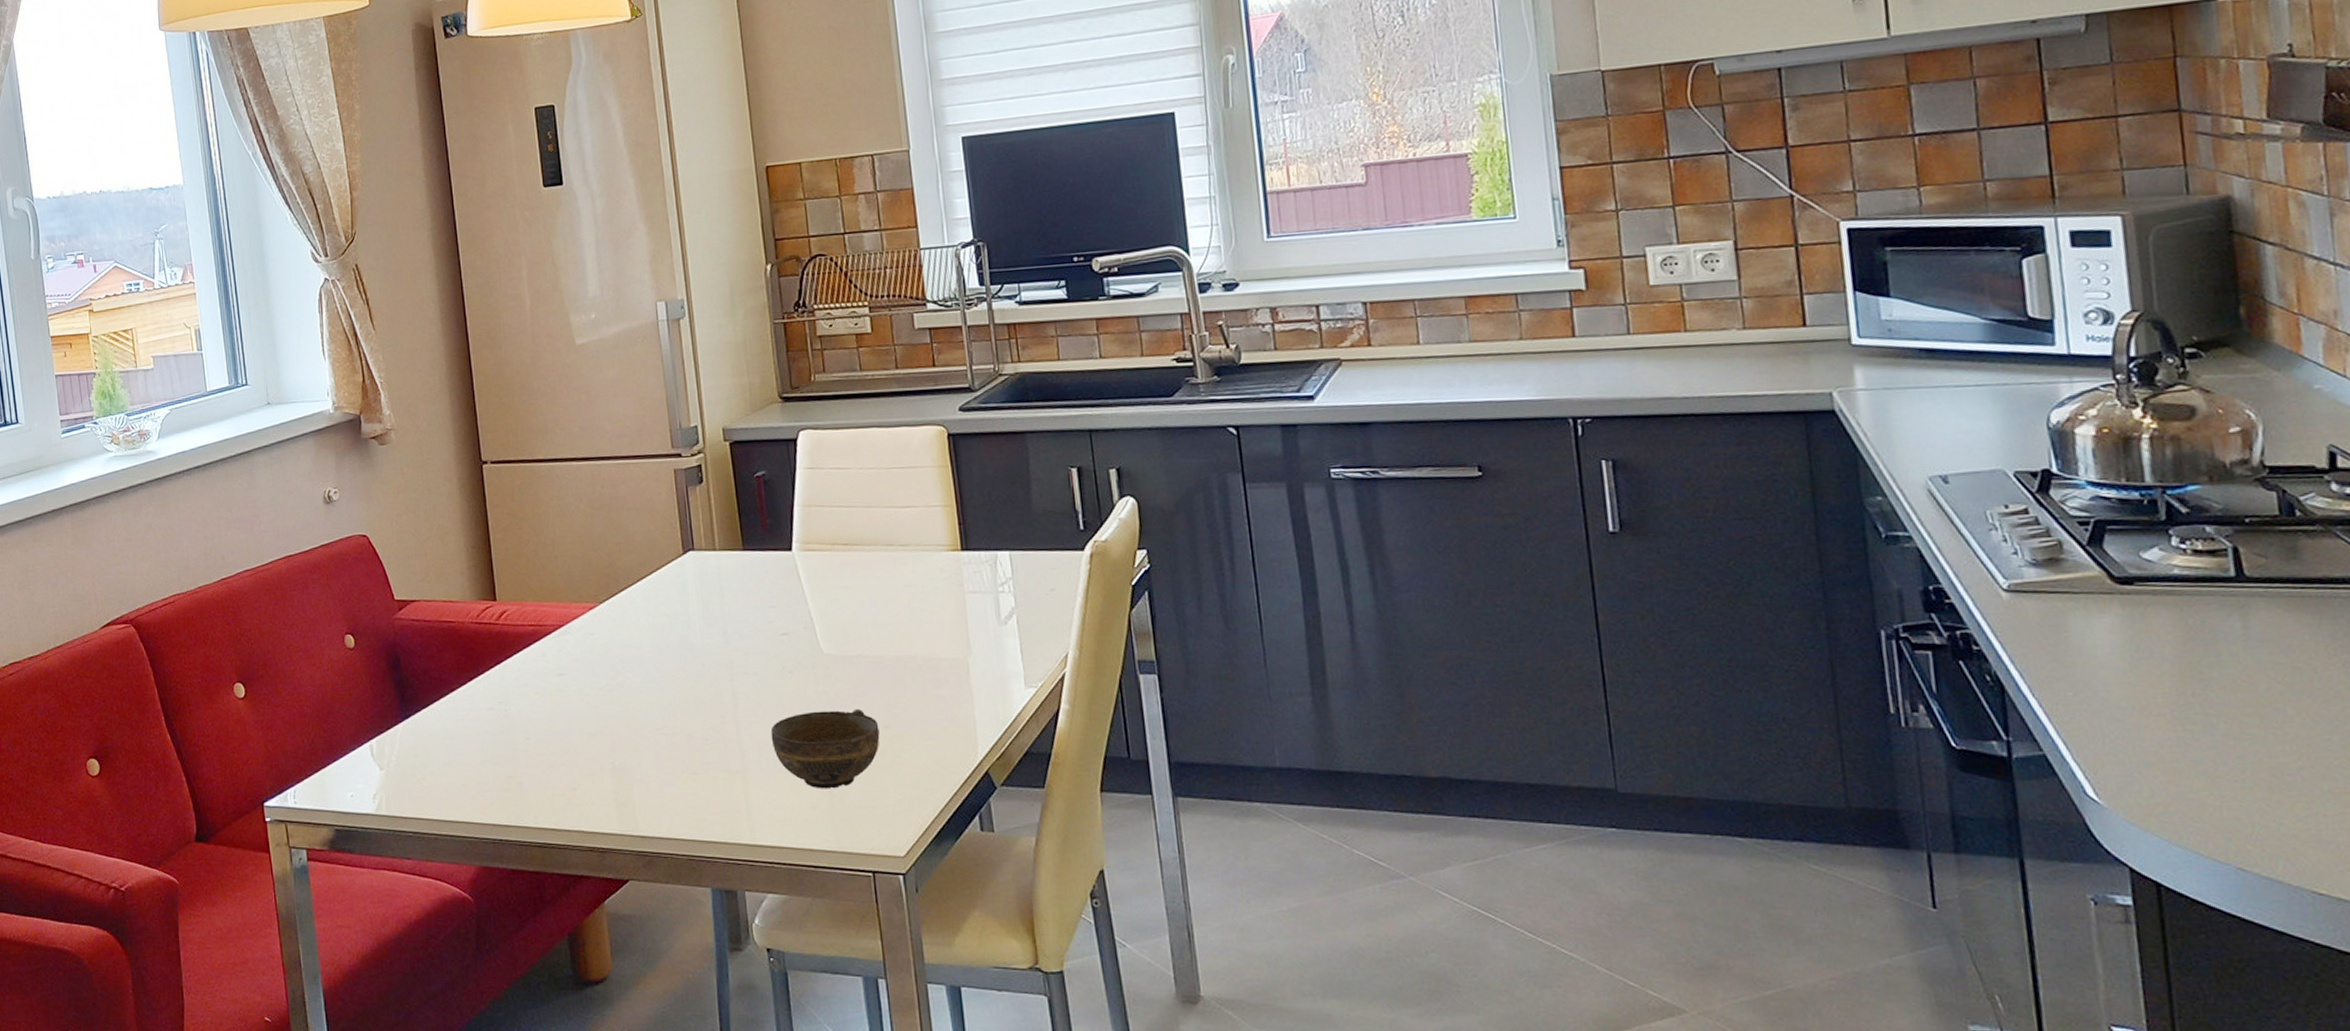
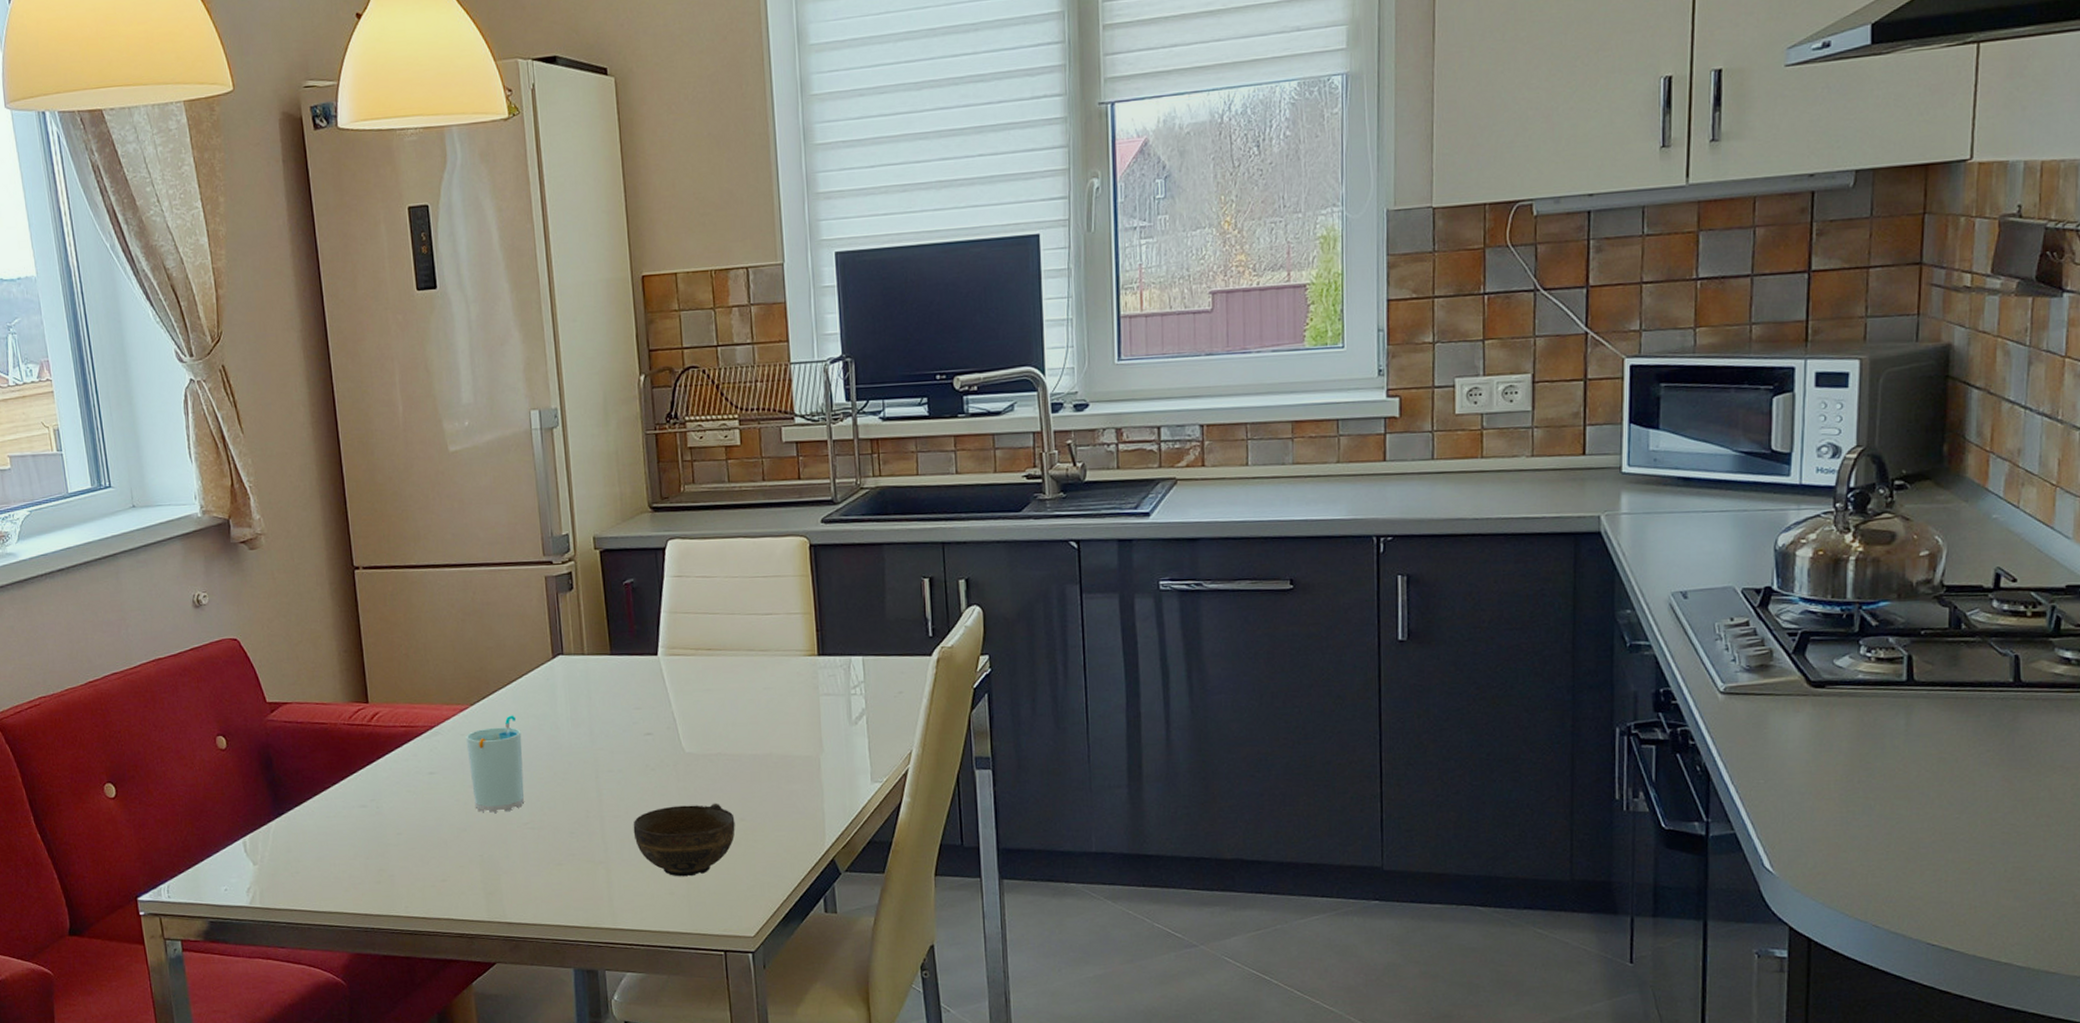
cup: none [595,613,657,717] -> present [466,715,525,813]

